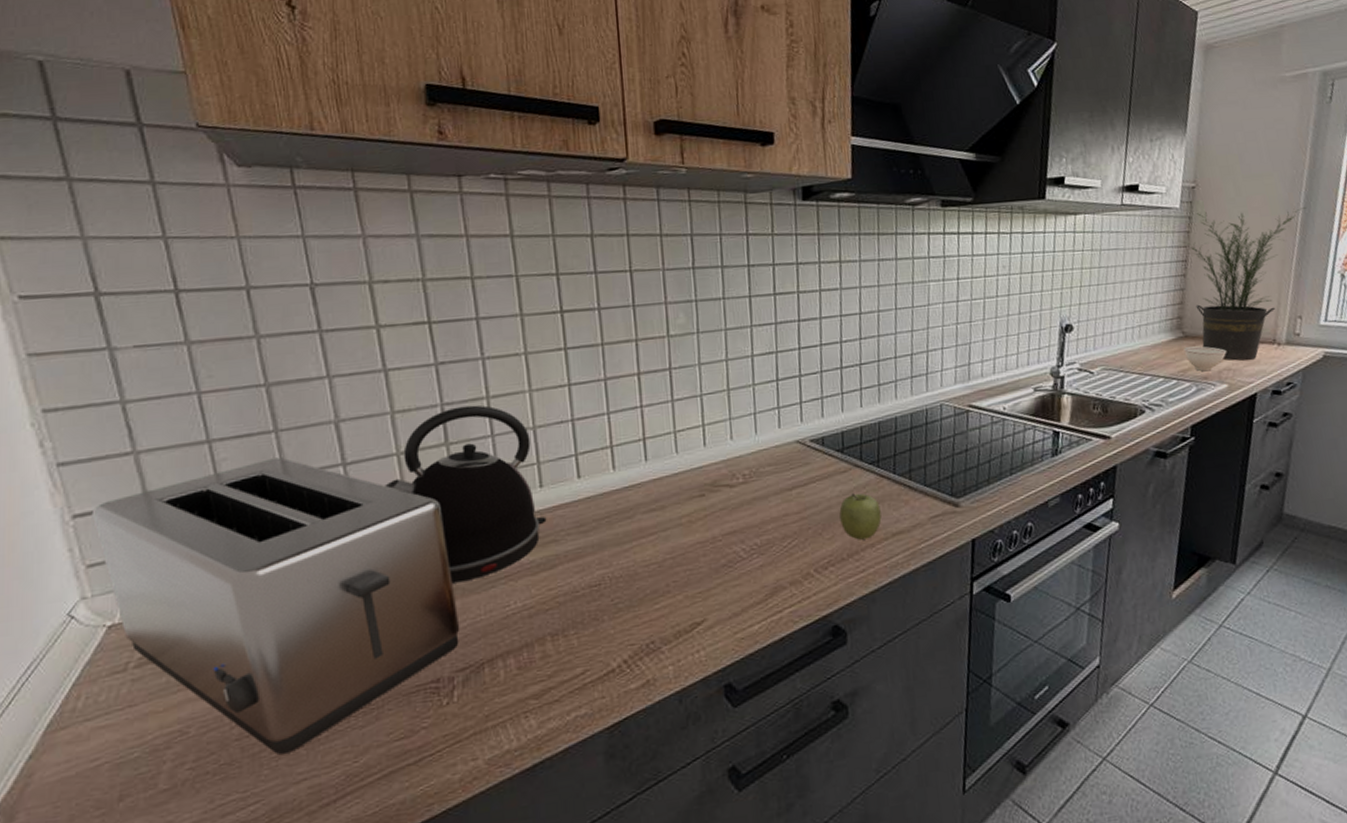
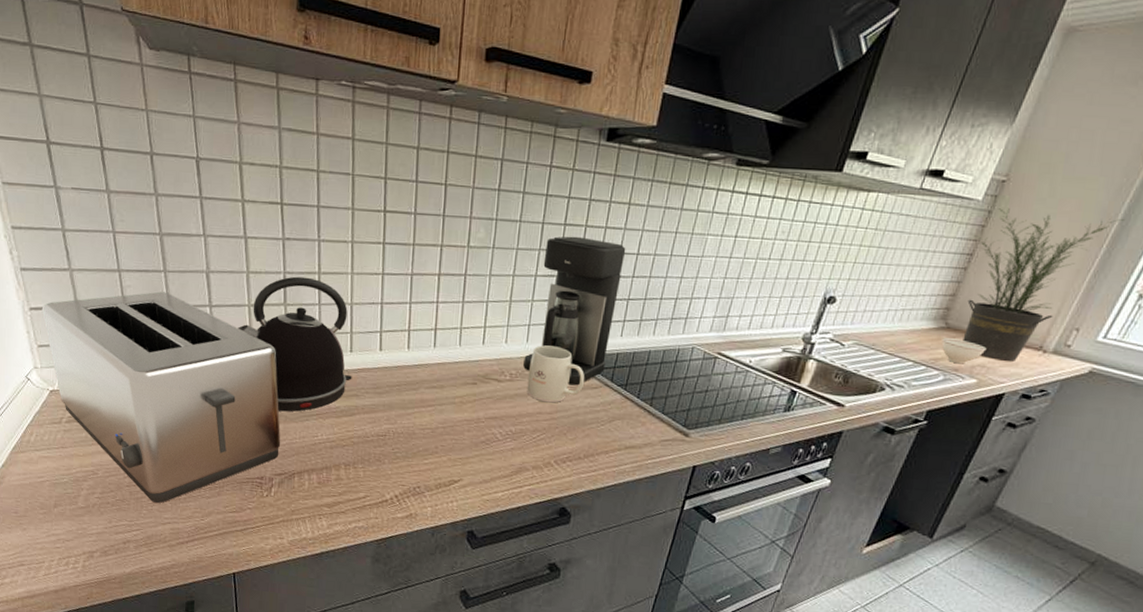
coffee maker: none [756,304,851,475] -> present [523,236,626,386]
mug: none [763,431,832,501] -> present [527,345,585,403]
fruit: present [839,493,882,540] -> none [583,407,620,447]

